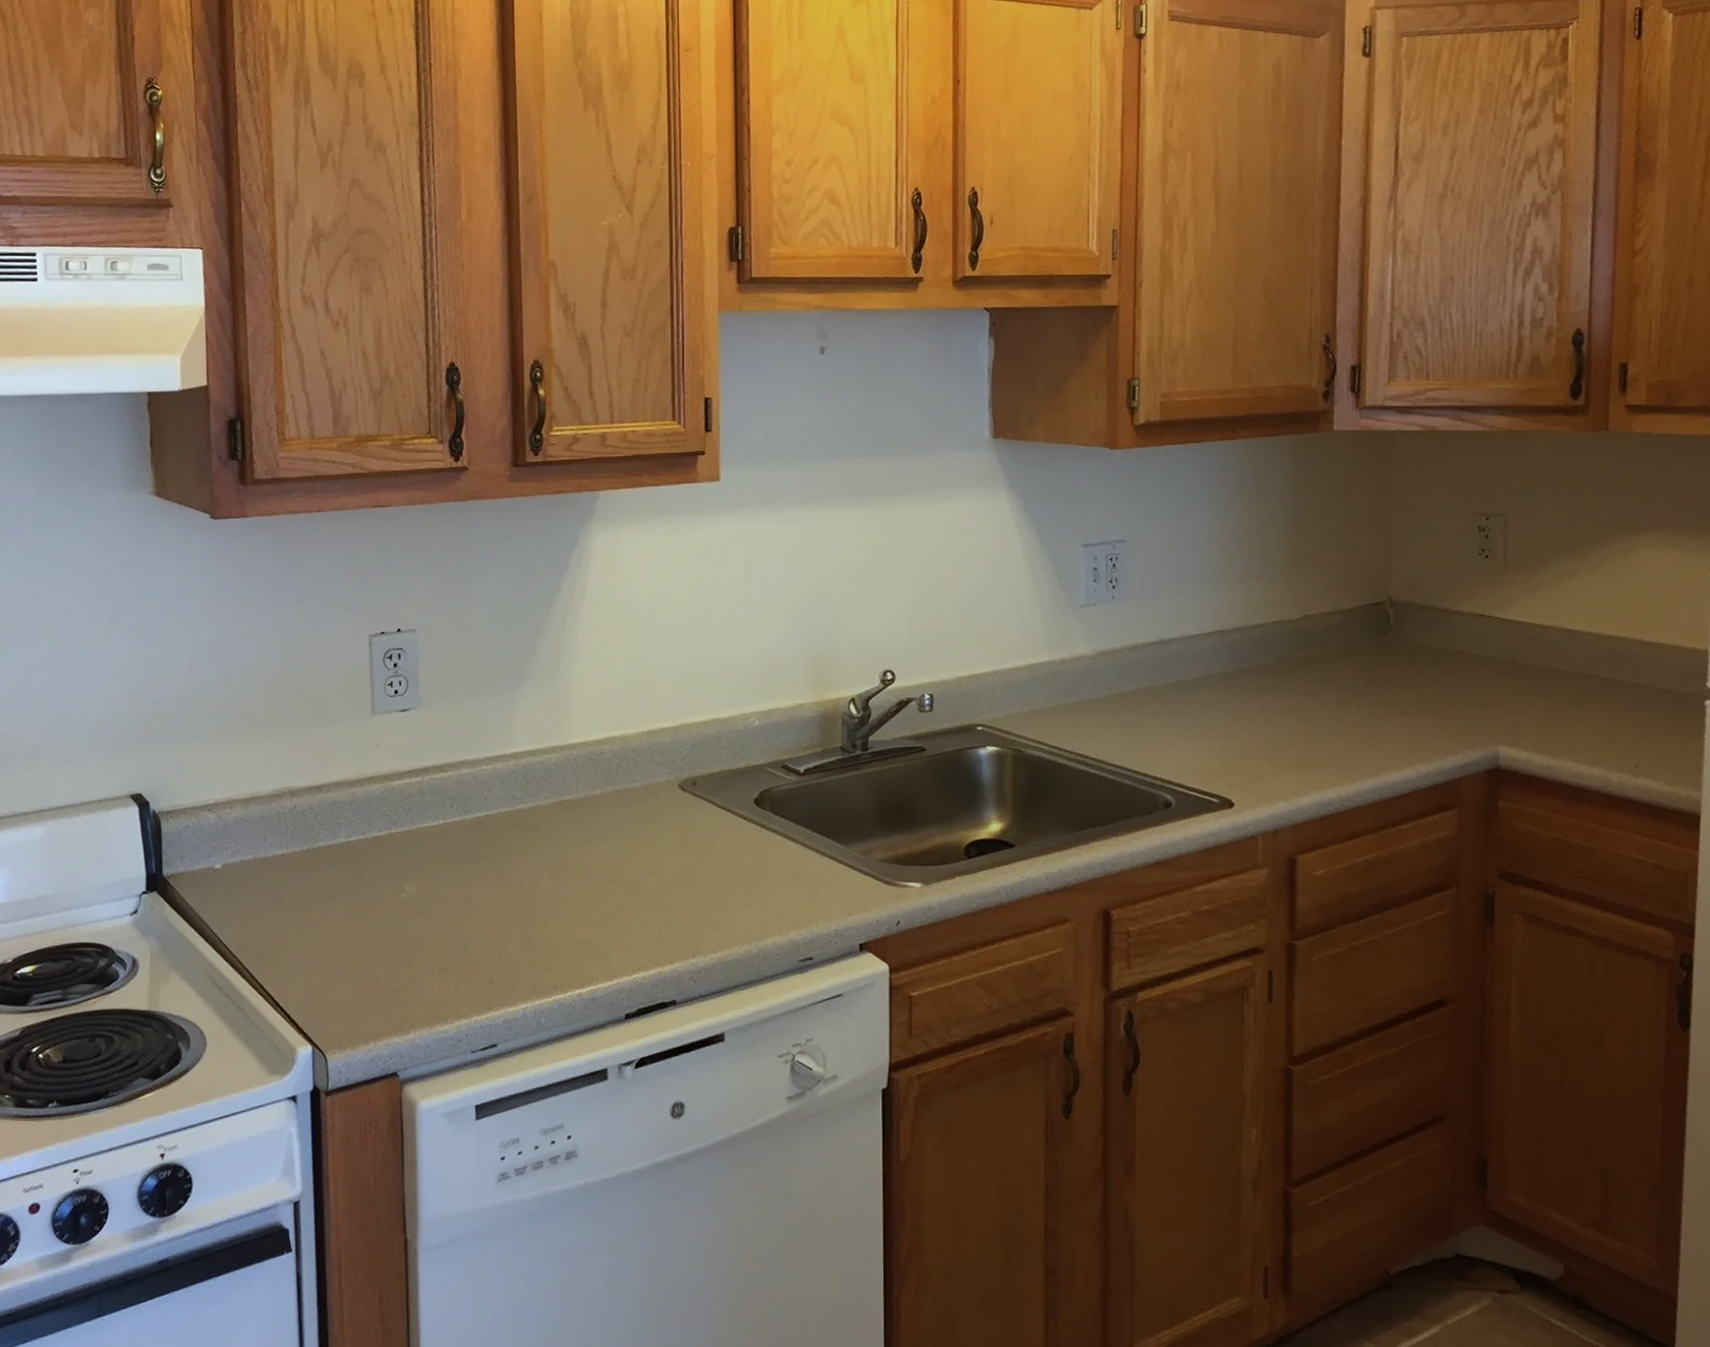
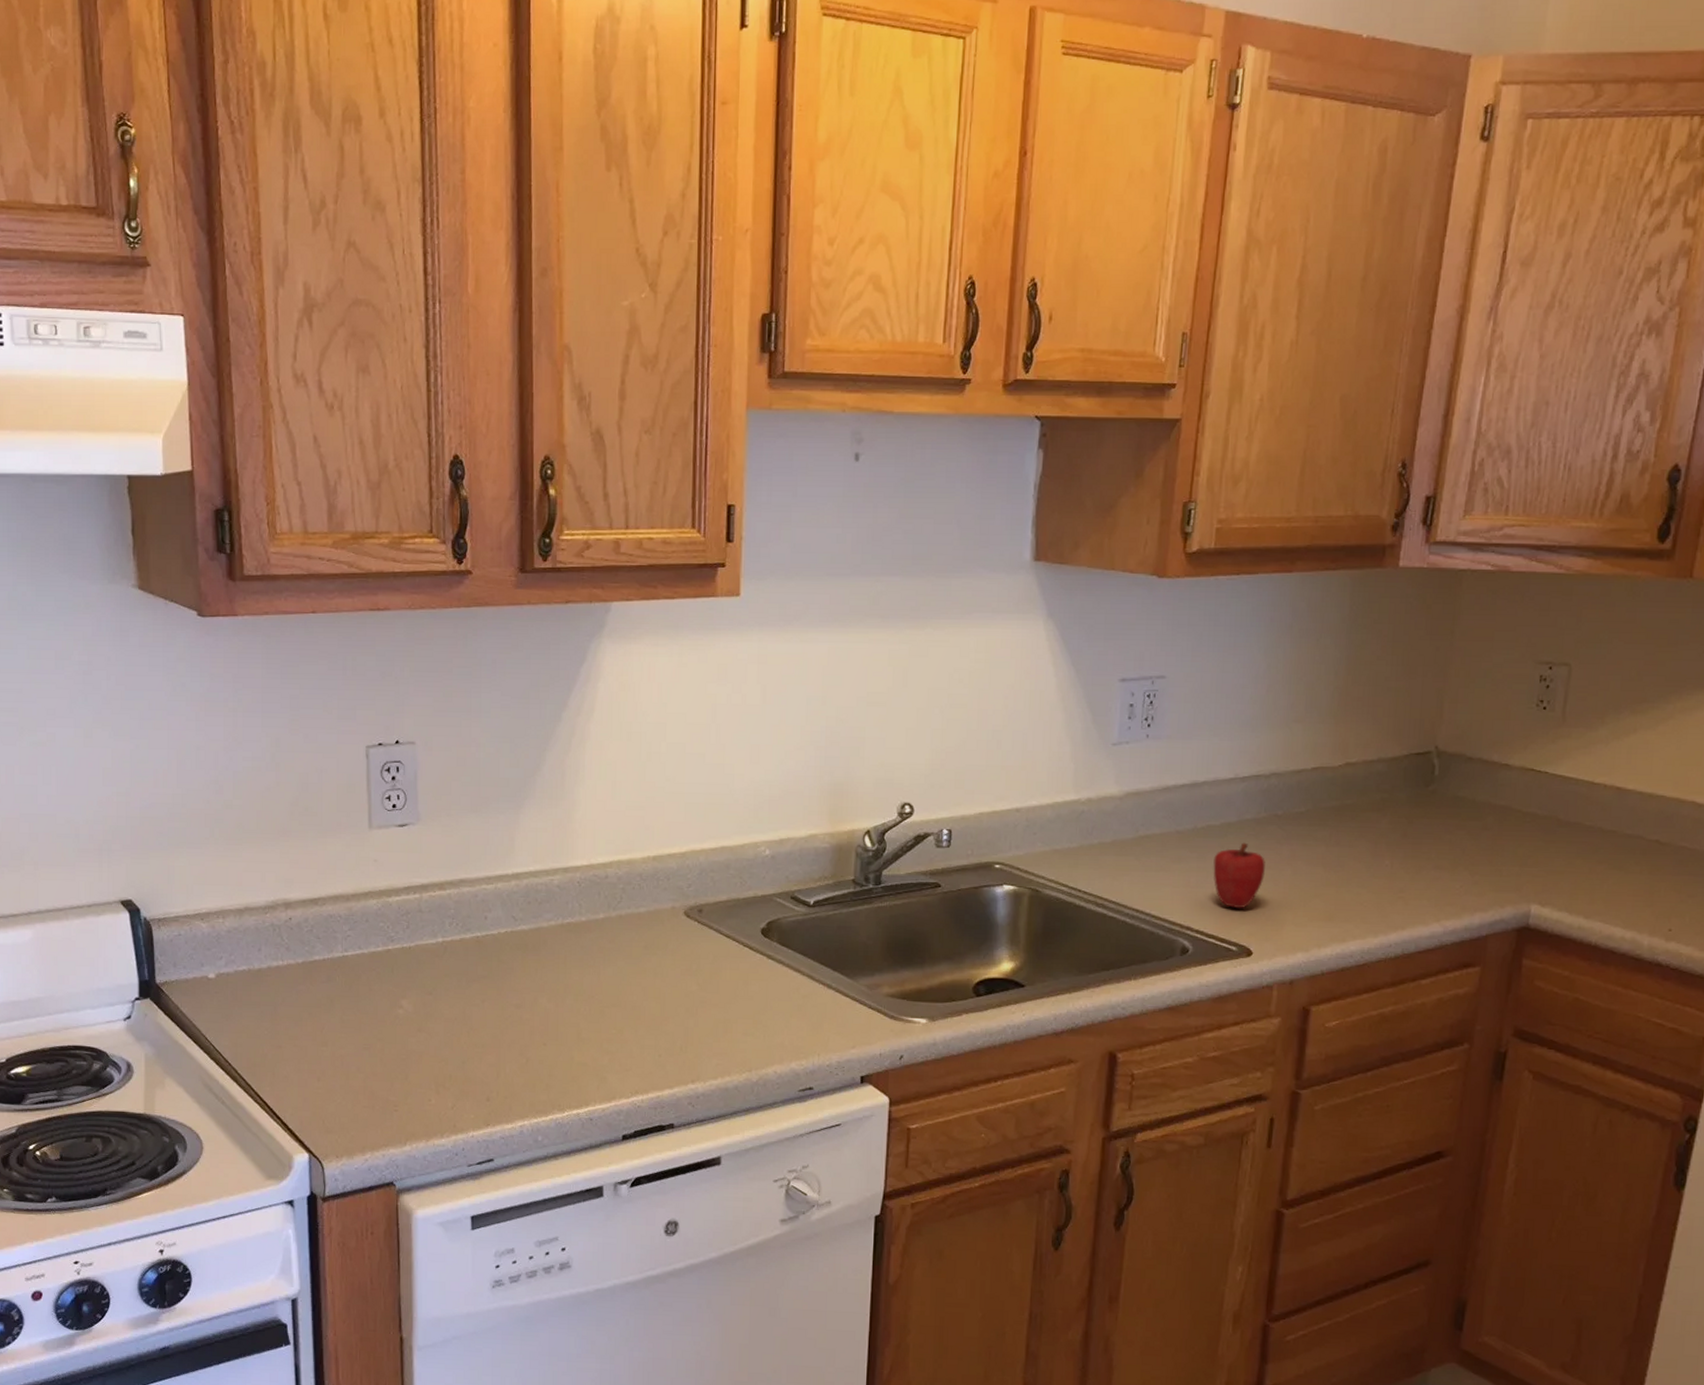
apple: none [1187,696,1238,761] -> present [1213,842,1265,909]

